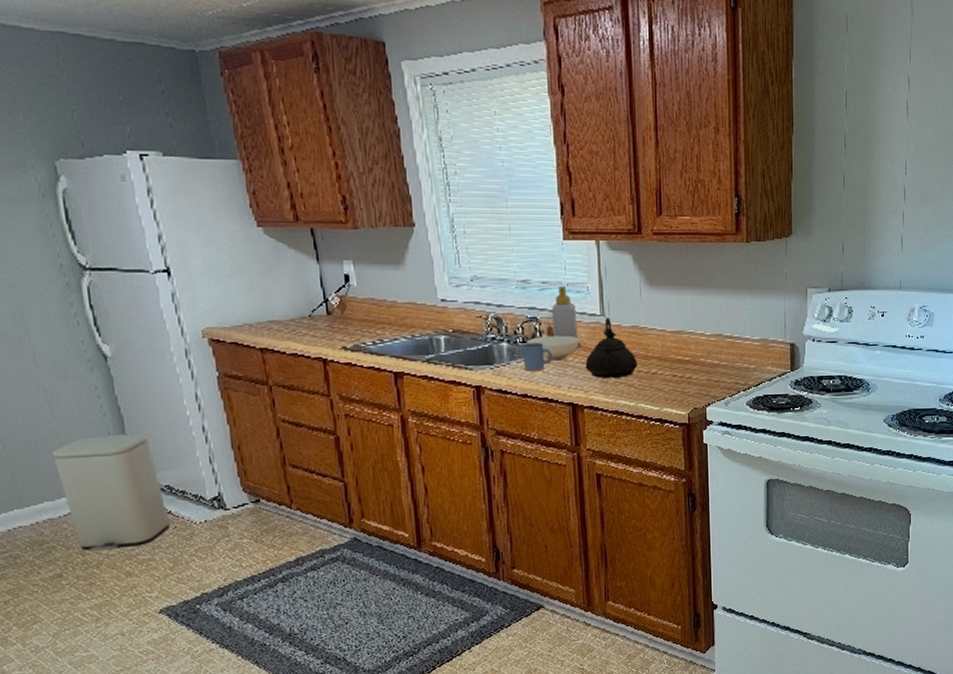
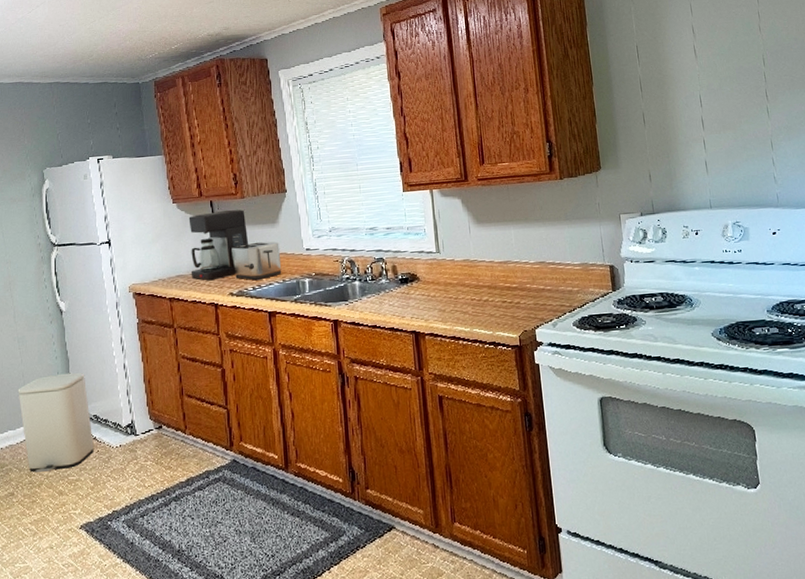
coffee maker: none [281,243,365,330] -> present [188,210,248,281]
toaster: none [342,286,410,334] -> present [231,241,282,281]
mug: present [520,343,553,373] -> none [370,279,398,306]
bowl: present [526,335,580,361] -> none [375,271,420,295]
soap bottle: present [552,285,579,348] -> none [395,229,419,282]
teakettle: present [585,318,637,378] -> none [425,254,470,308]

